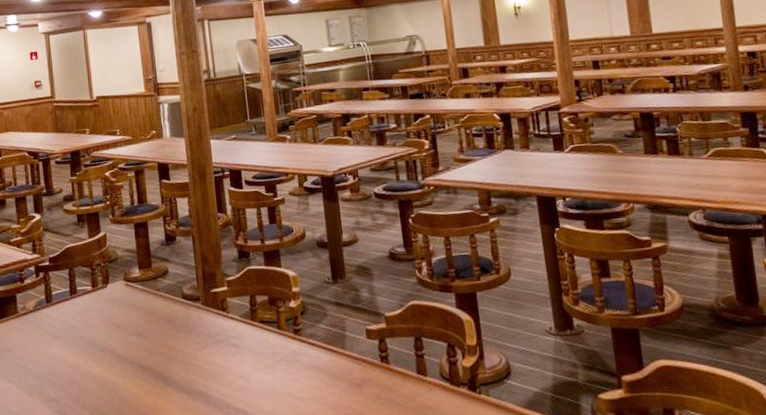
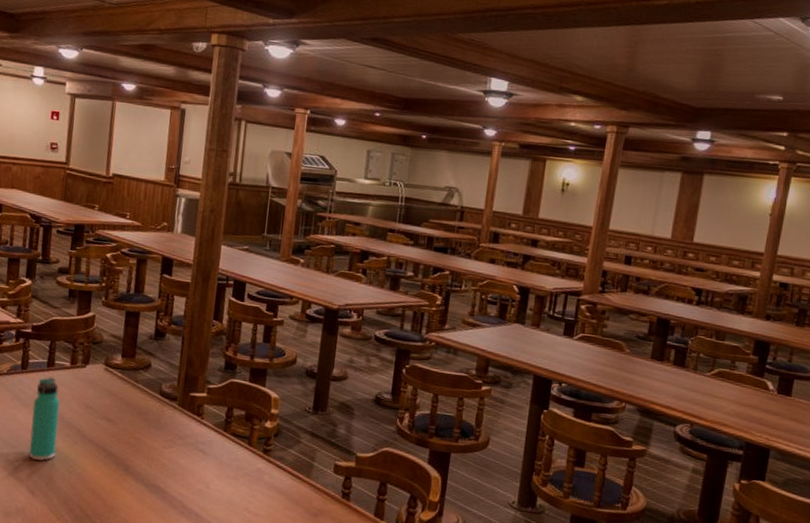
thermos bottle: none [64,304,95,392] -> present [29,377,61,462]

